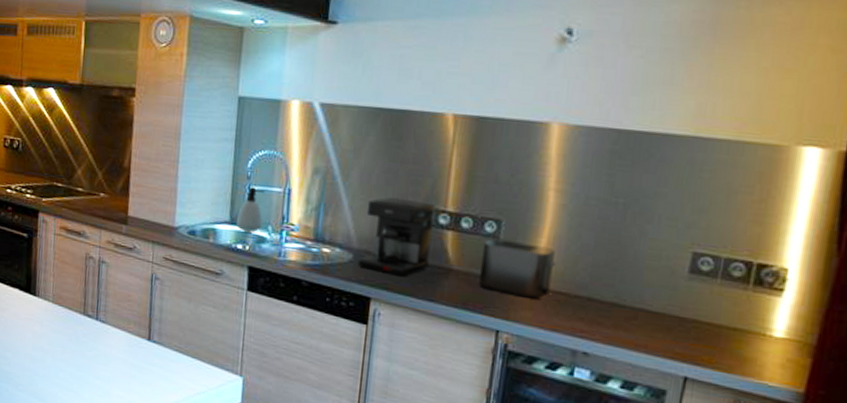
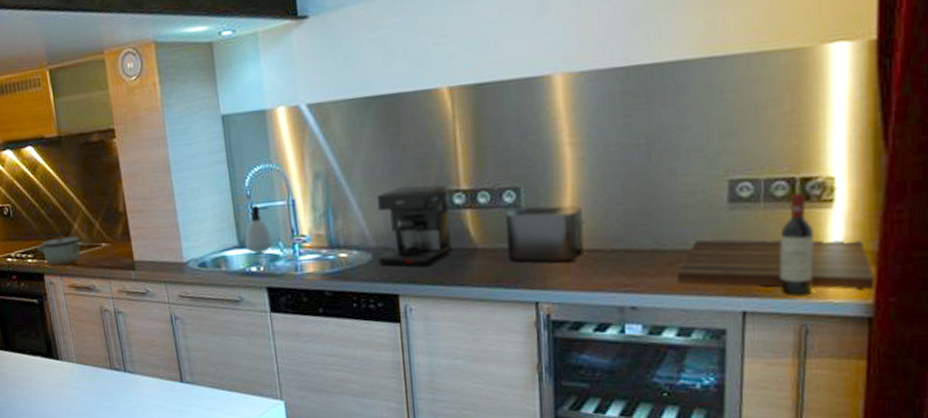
saucepan: none [37,179,84,208] -> present [37,236,85,267]
cutting board: none [629,301,809,381] -> present [676,239,875,291]
wine bottle: none [721,276,762,374] -> present [779,192,815,297]

